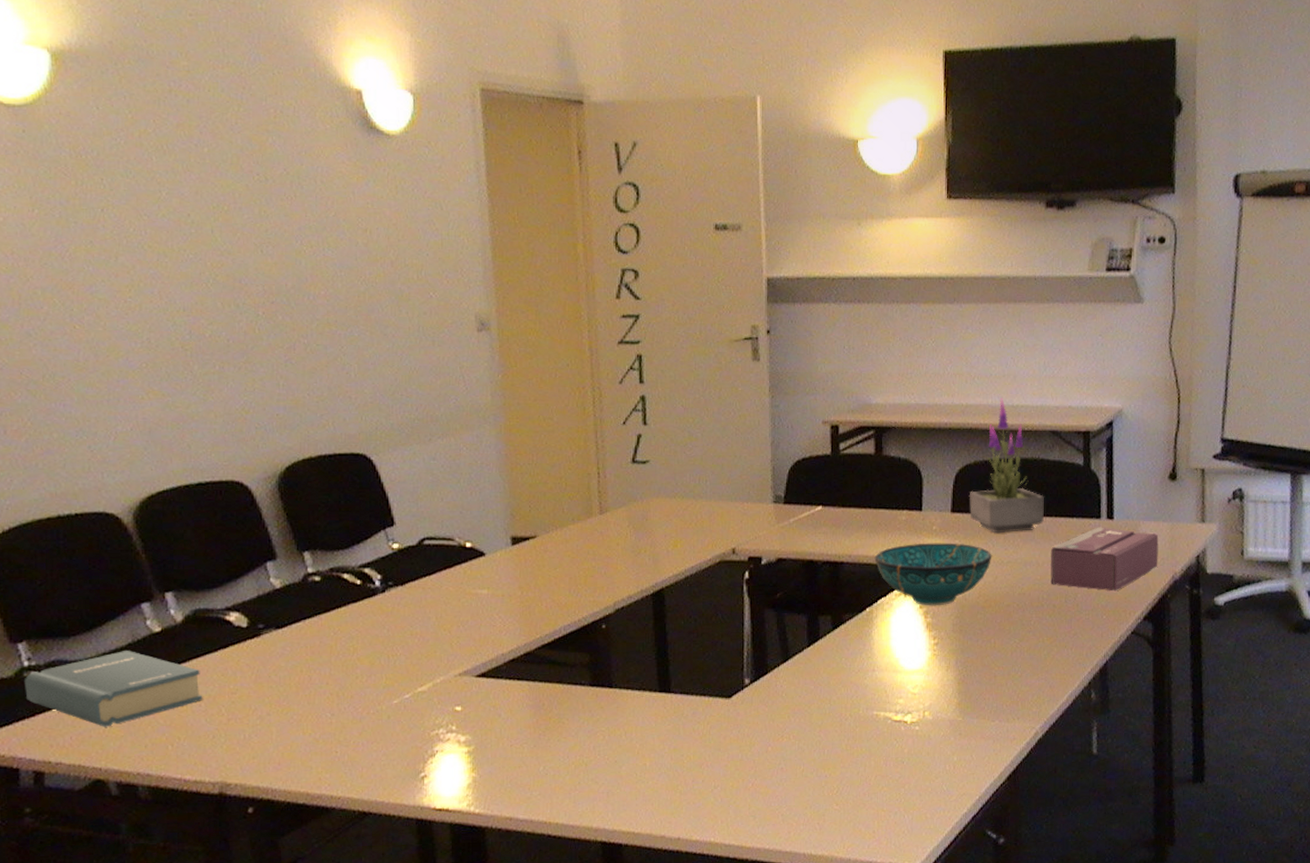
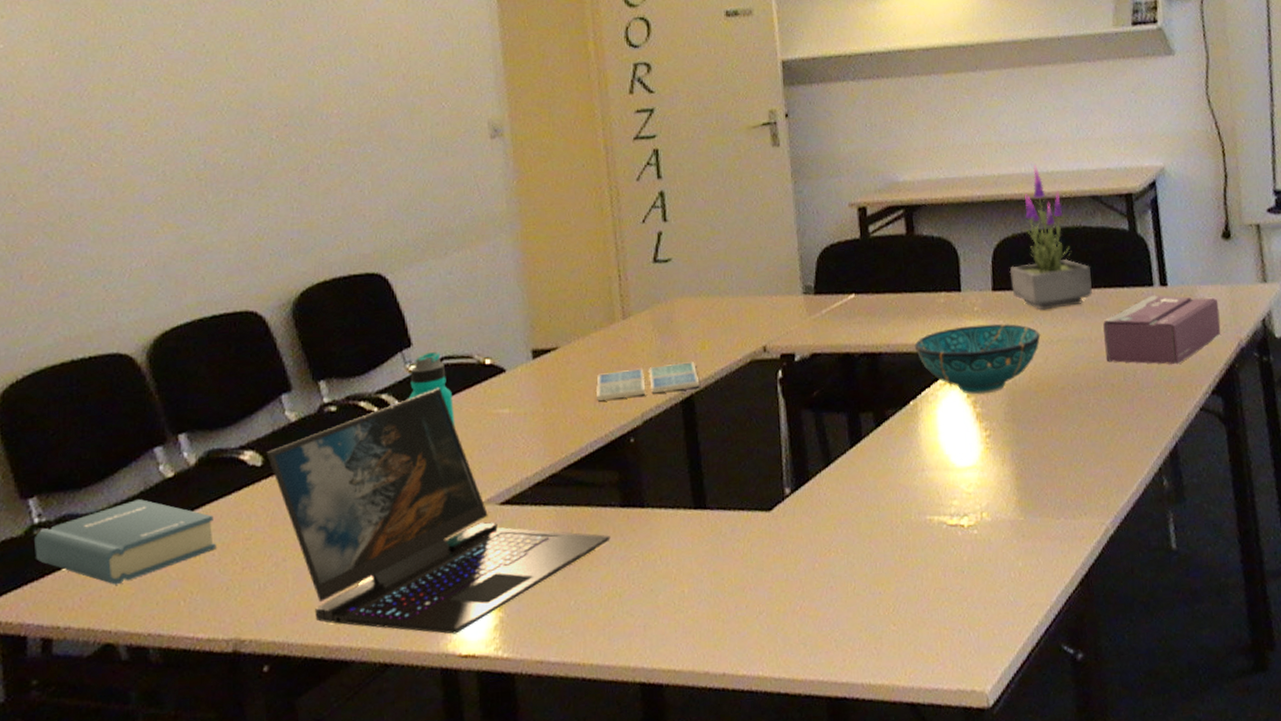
laptop: none [251,566,579,790] -> present [266,388,611,634]
water bottle: none [389,532,435,603] -> present [407,352,455,427]
drink coaster: none [571,558,670,589] -> present [595,362,700,401]

